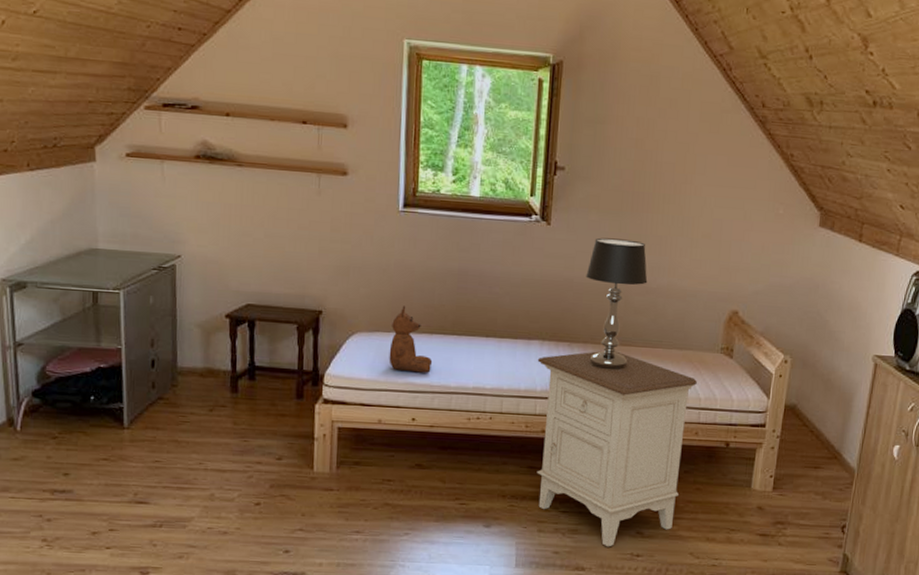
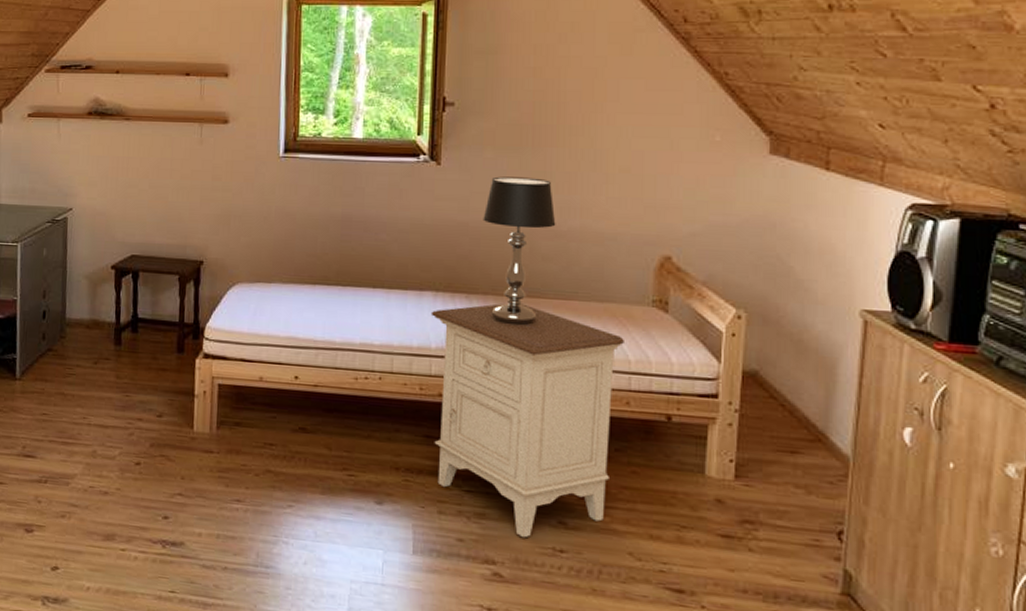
teddy bear: present [389,306,433,373] -> none [270,255,316,327]

